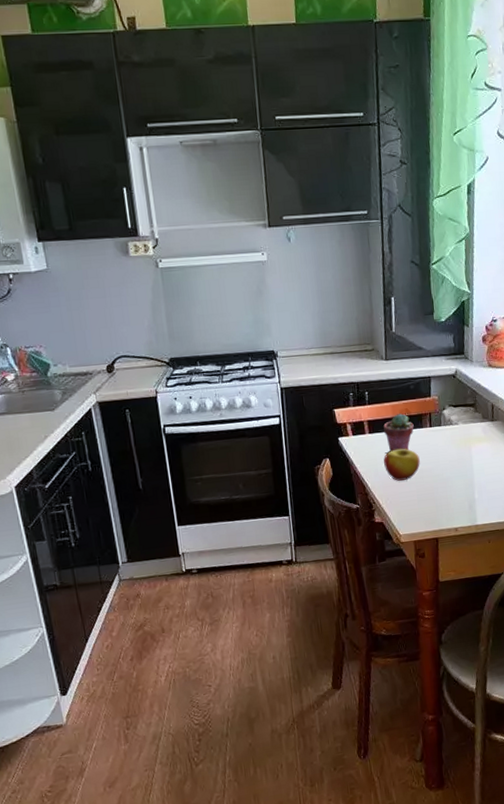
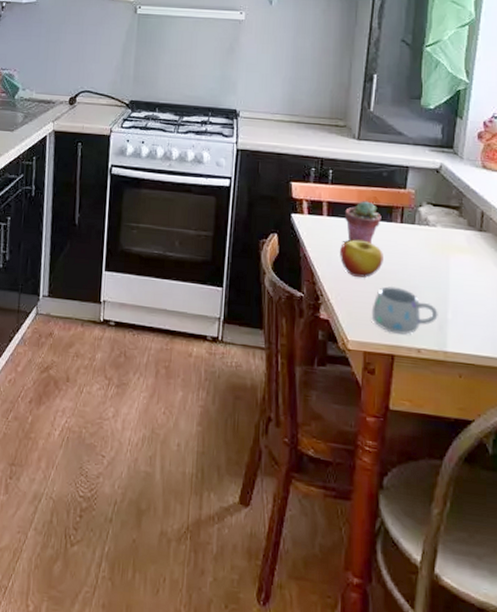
mug: none [415,482,468,521] -> present [371,286,438,335]

